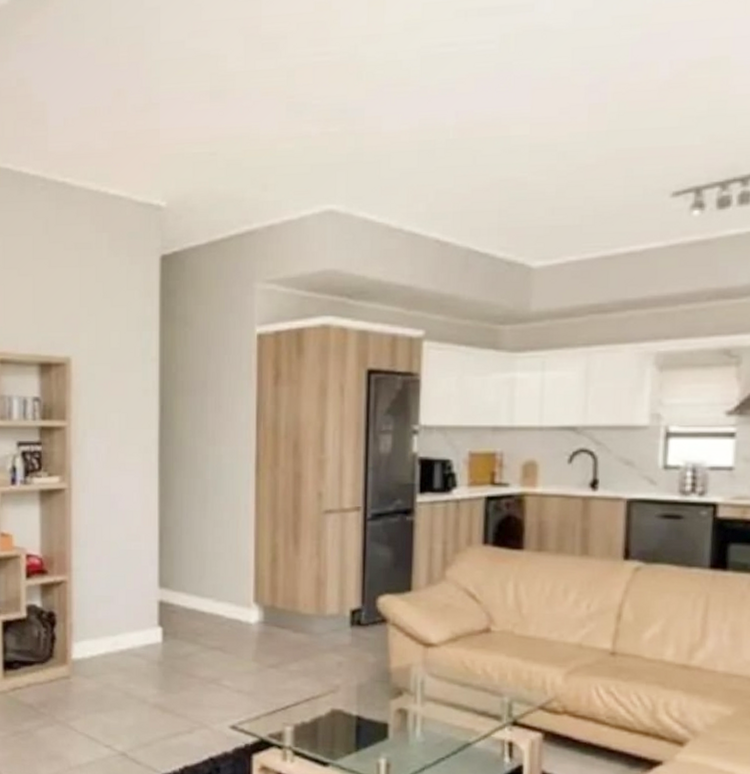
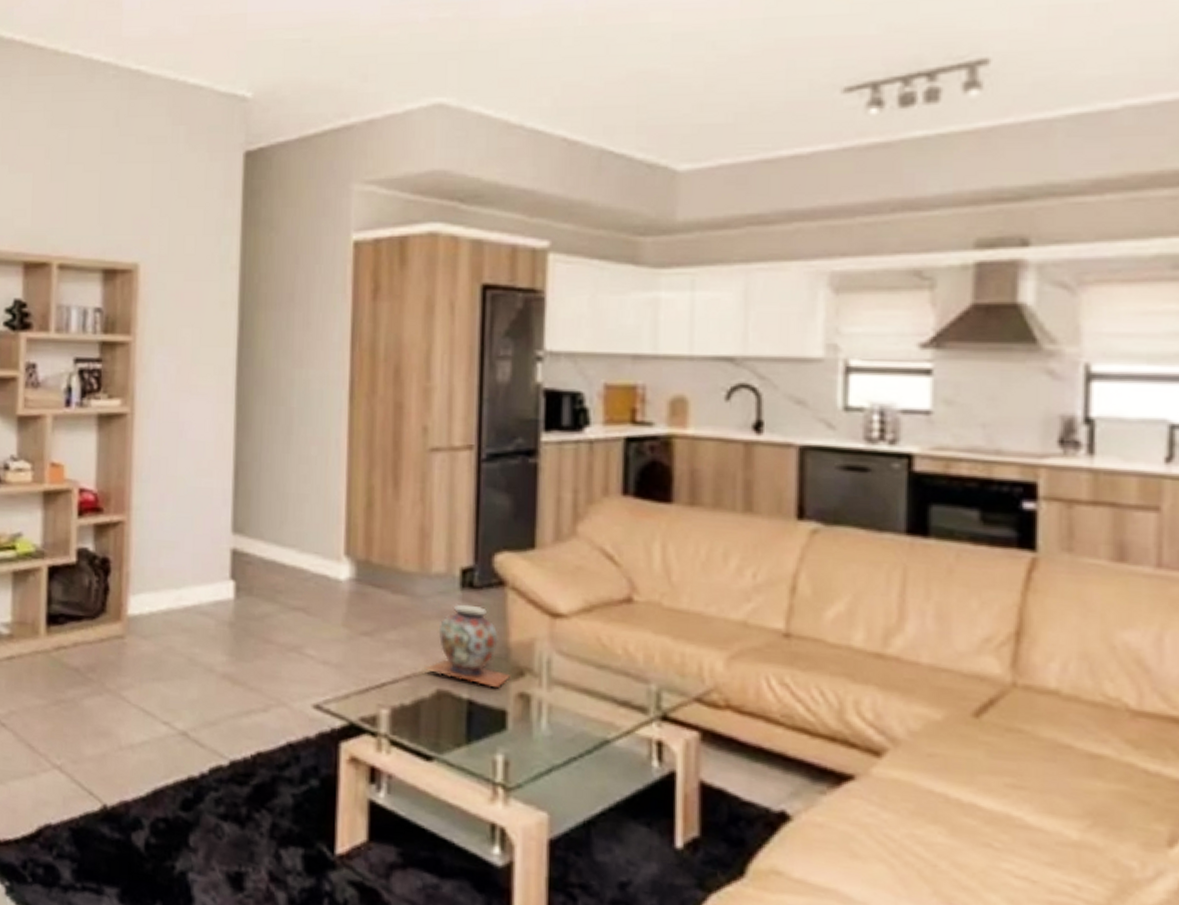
decorative vase: none [321,639,392,705] -> present [425,604,512,687]

